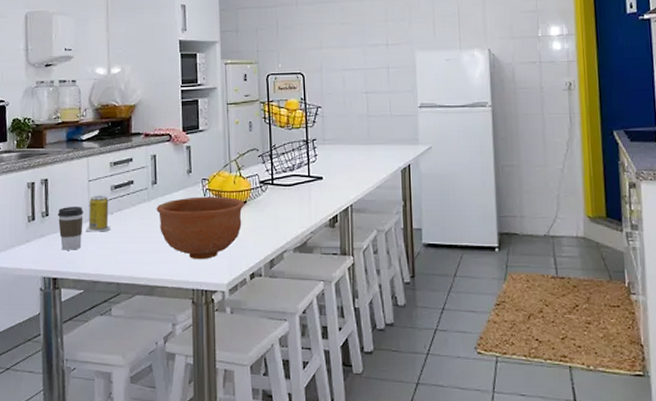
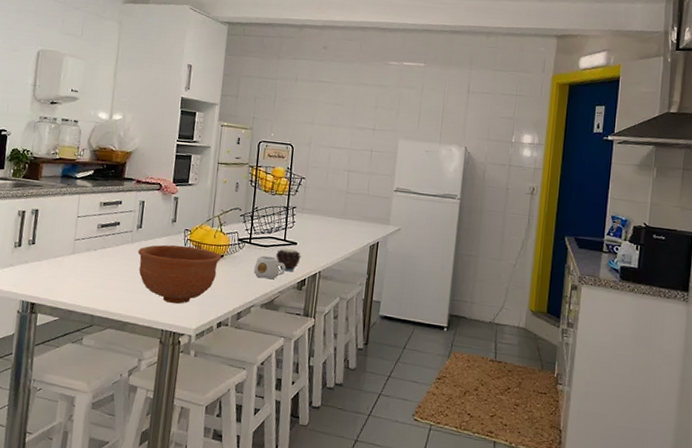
coffee cup: present [57,207,83,250] -> none [42,238,69,279]
beverage can: present [86,195,111,232] -> none [68,231,94,266]
mug: none [281,195,314,220] -> present [254,255,286,279]
candle: none [302,183,329,210] -> present [276,247,301,272]

